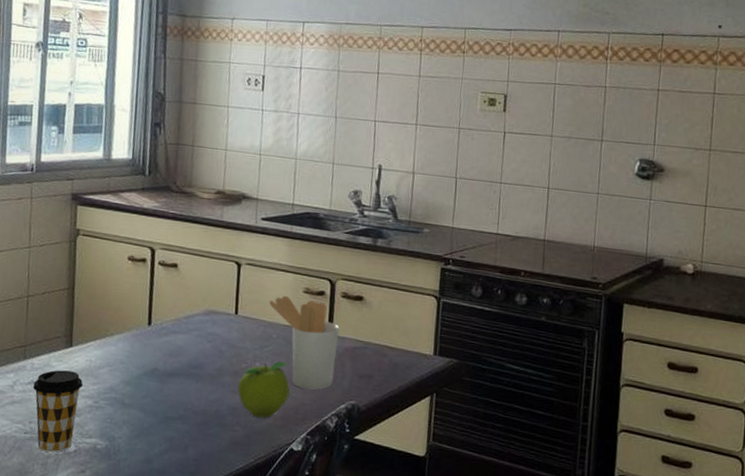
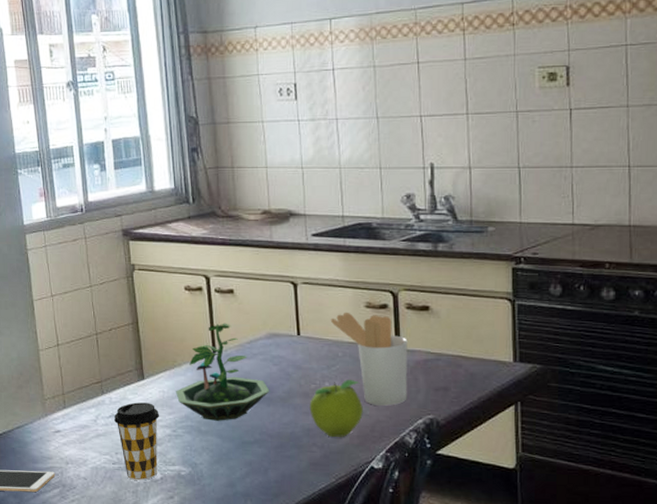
terrarium: none [103,296,201,395] -> present [176,323,270,421]

